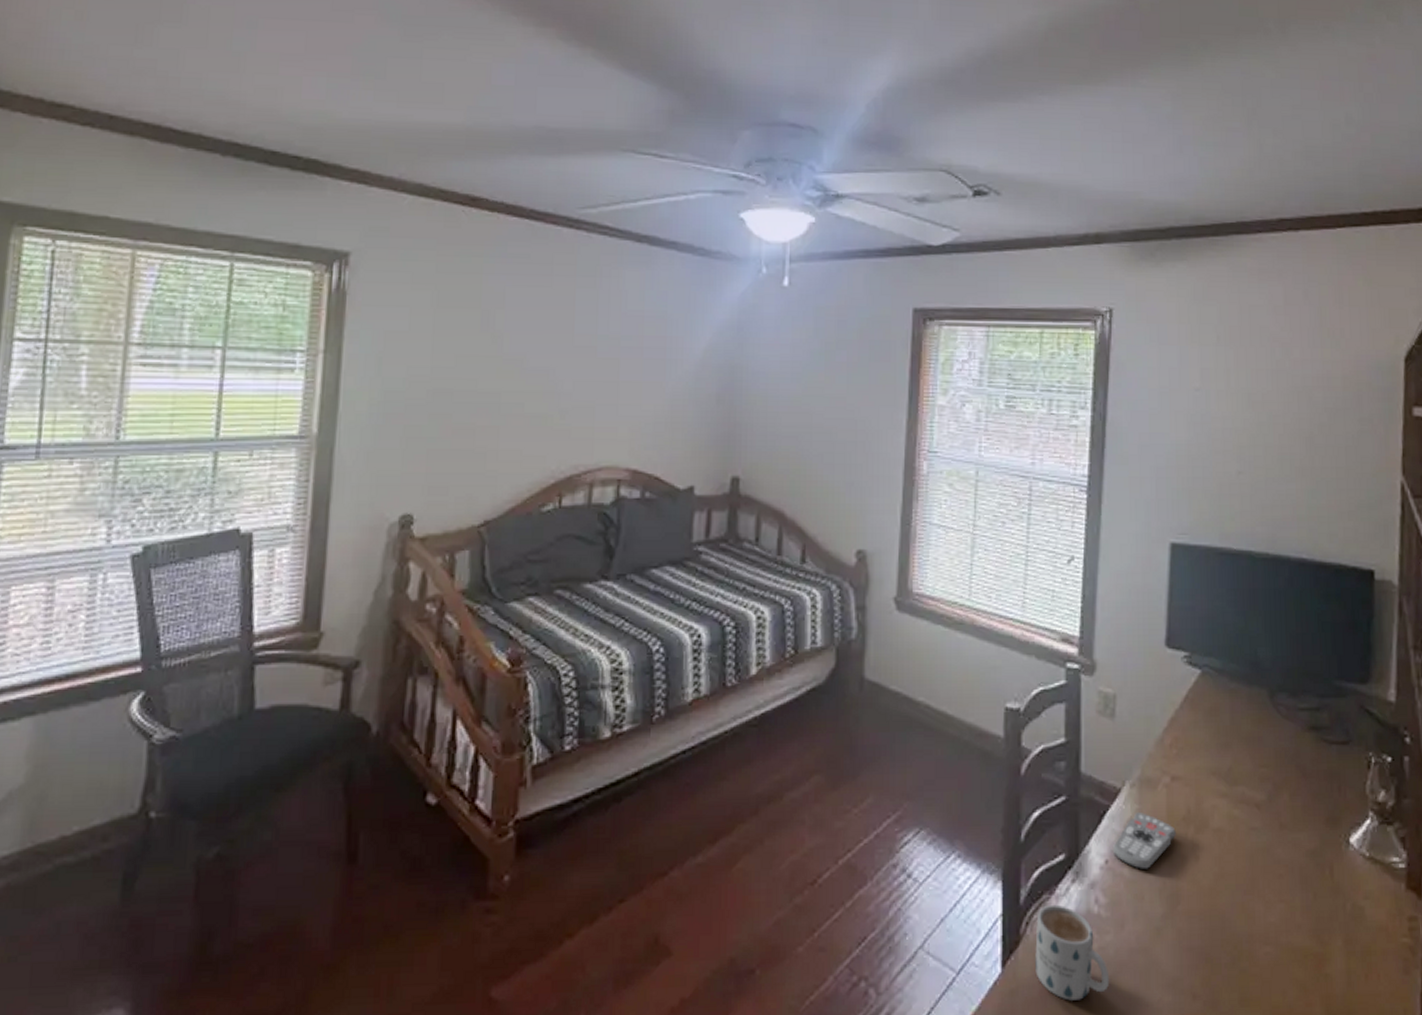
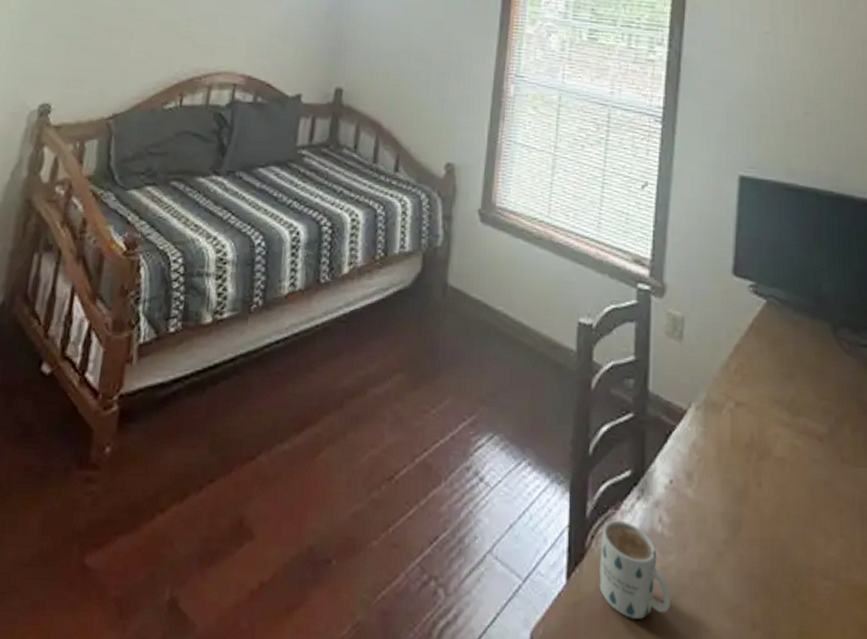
remote control: present [1112,812,1176,871] -> none [677,435,739,494]

